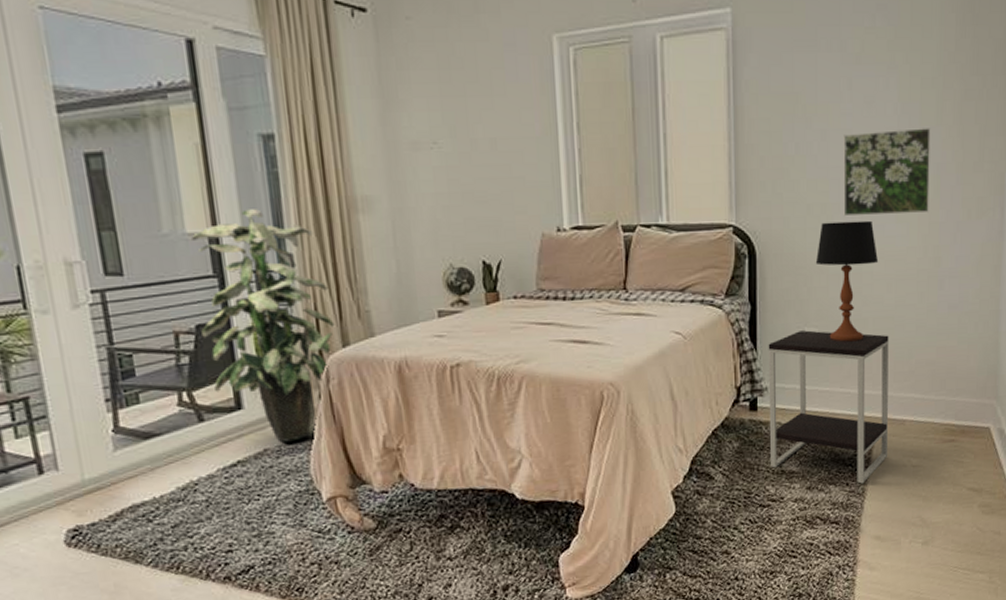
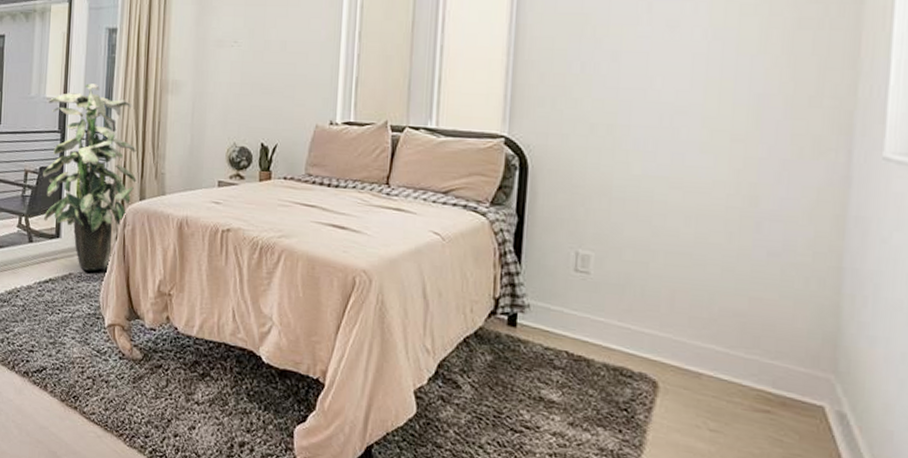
side table: present [768,330,889,484] -> none [527,252,684,436]
table lamp: present [815,220,879,342] -> none [596,143,676,274]
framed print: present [843,128,931,217] -> none [633,55,751,147]

